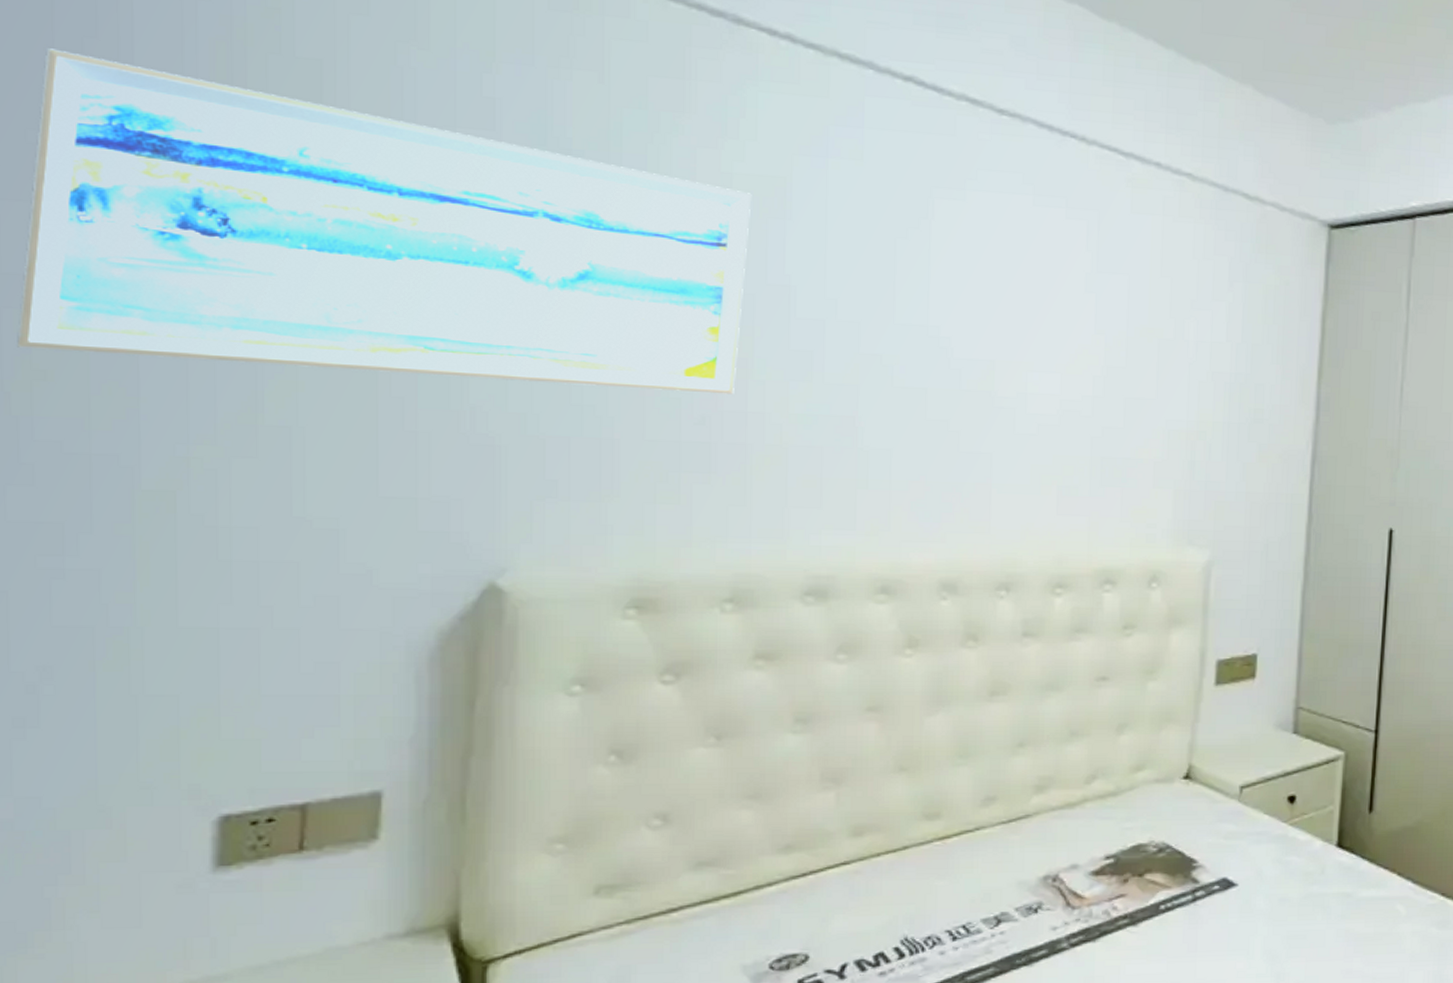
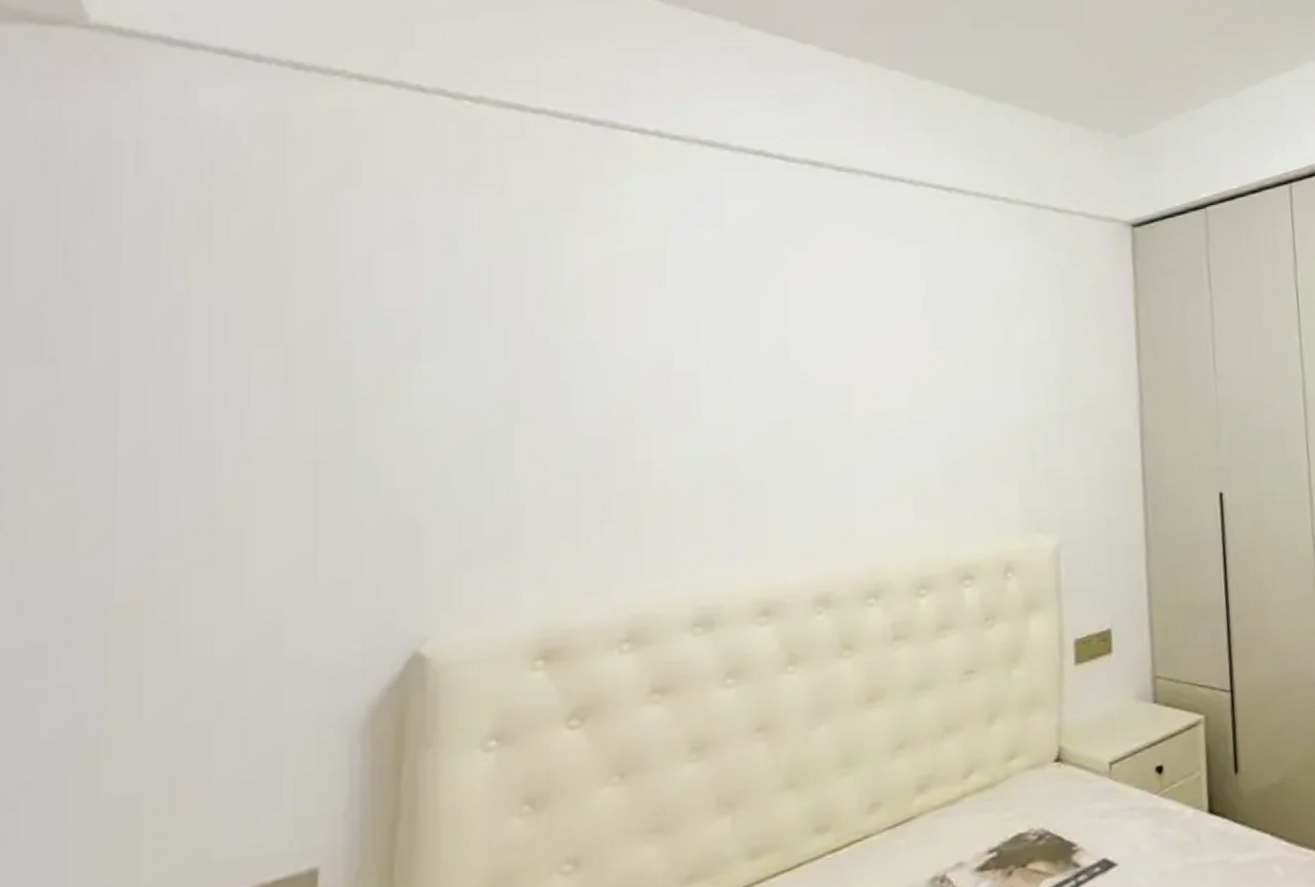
wall art: present [17,48,752,395] -> none [16,232,632,492]

